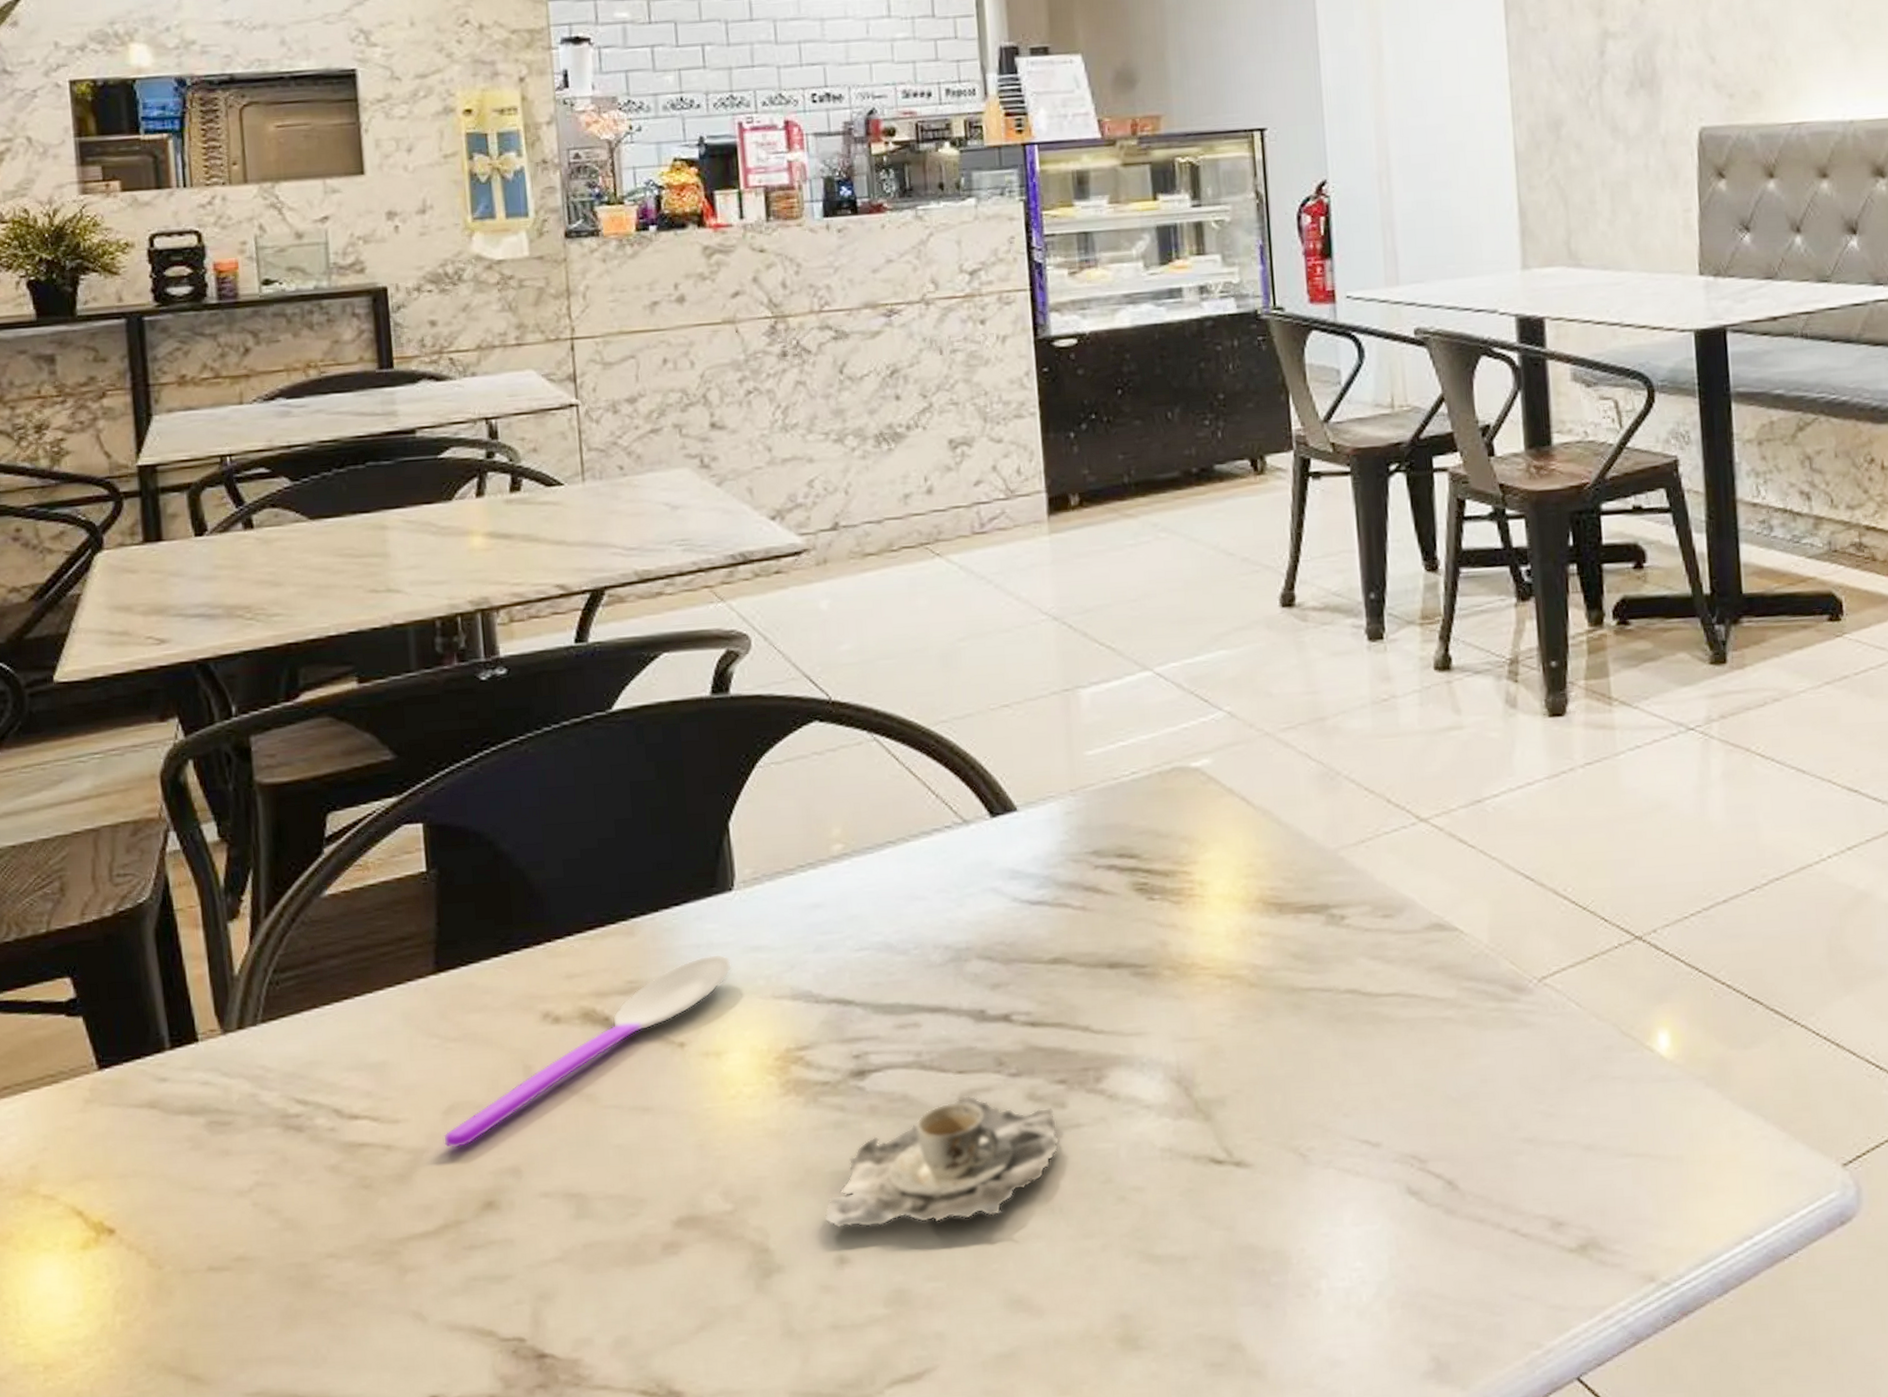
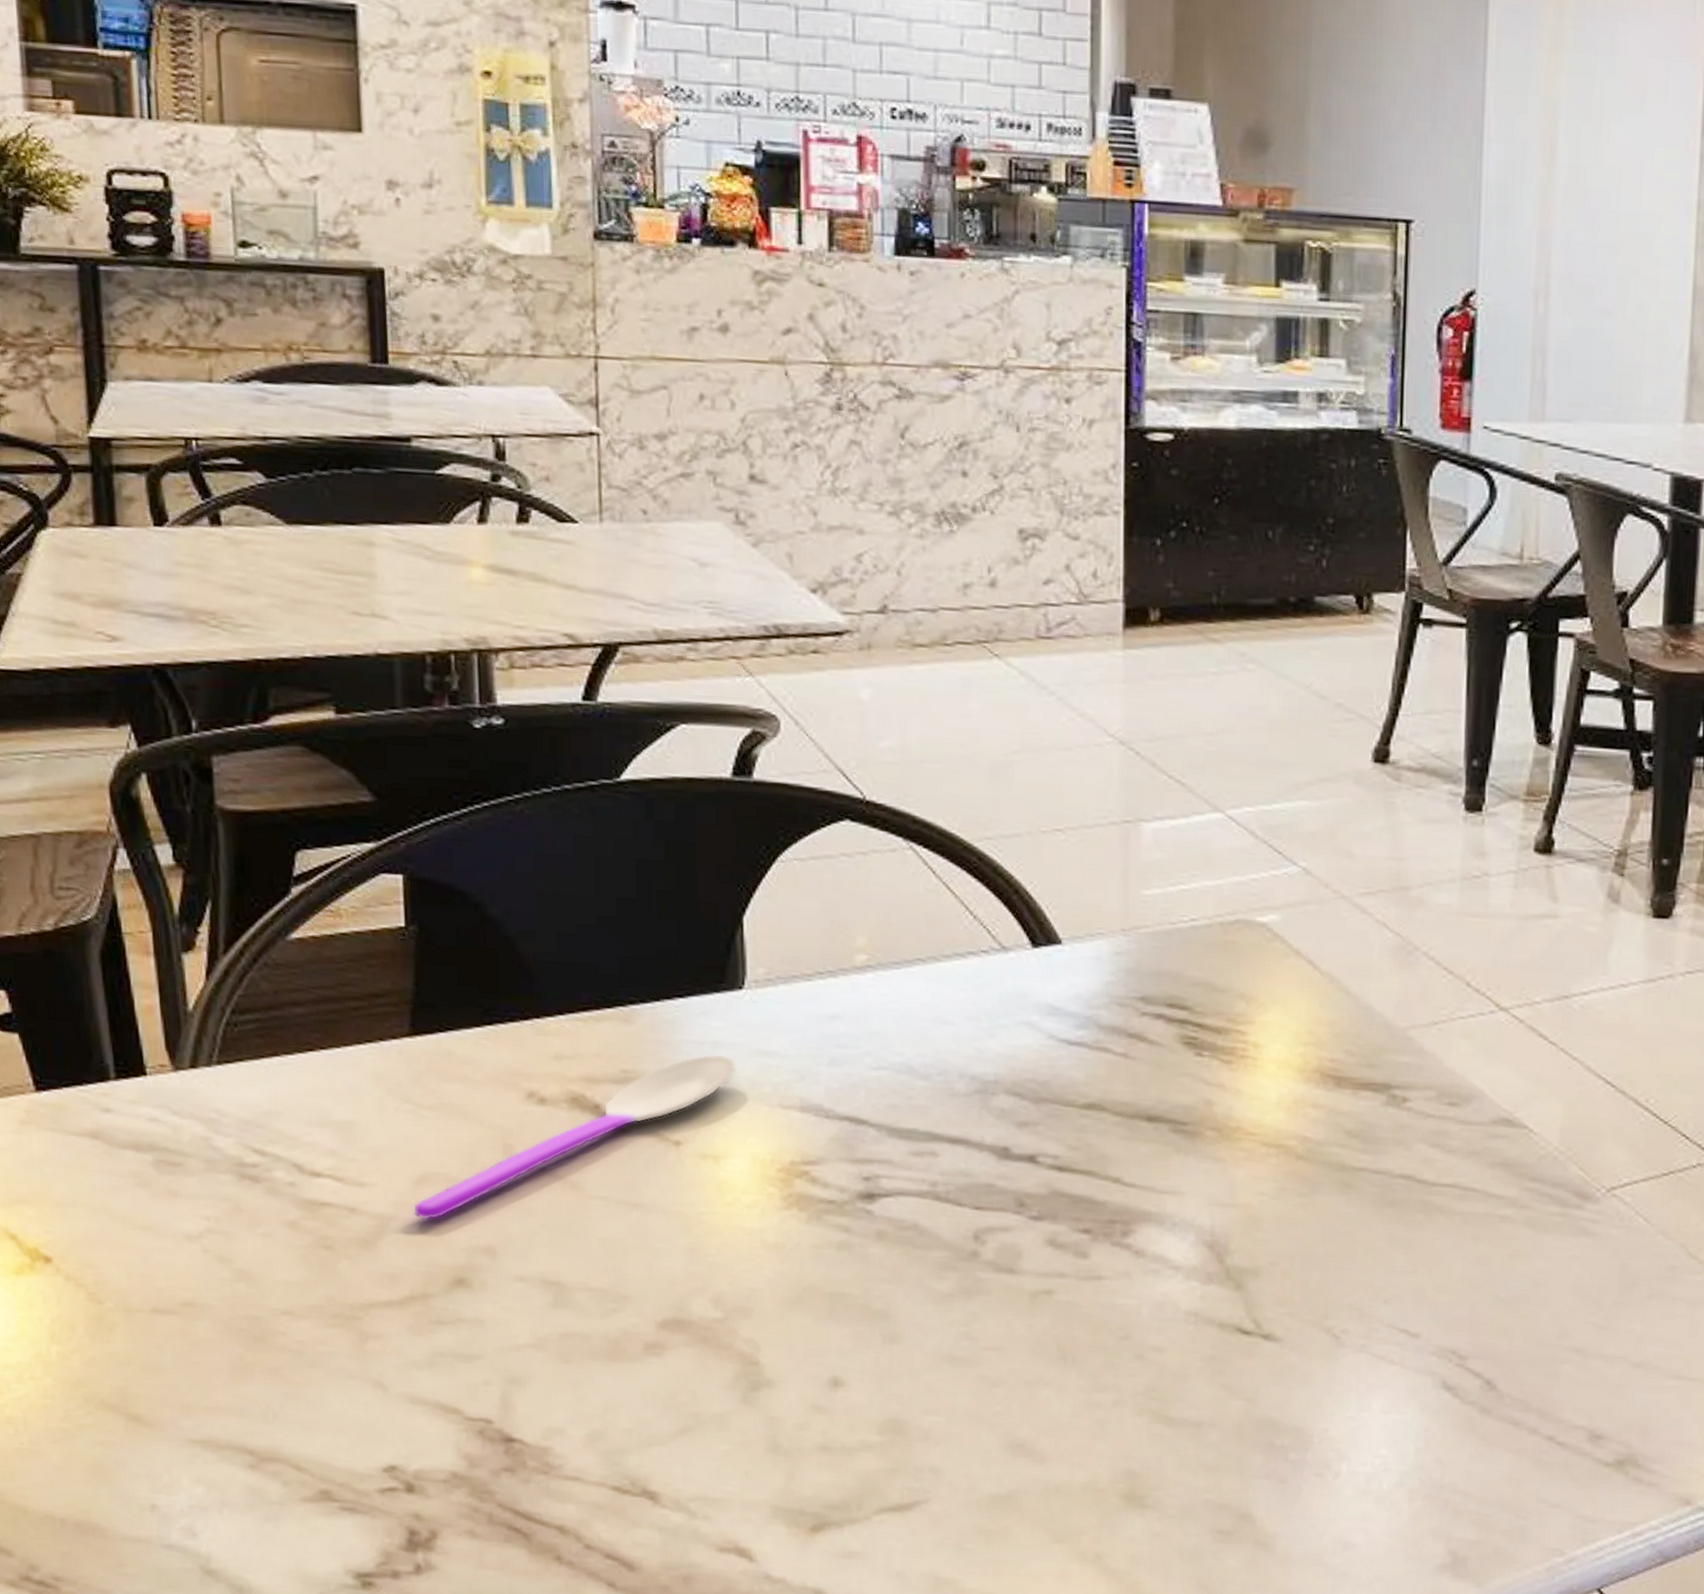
coffee cup: present [824,1046,1060,1229] -> none [820,1184,1078,1358]

